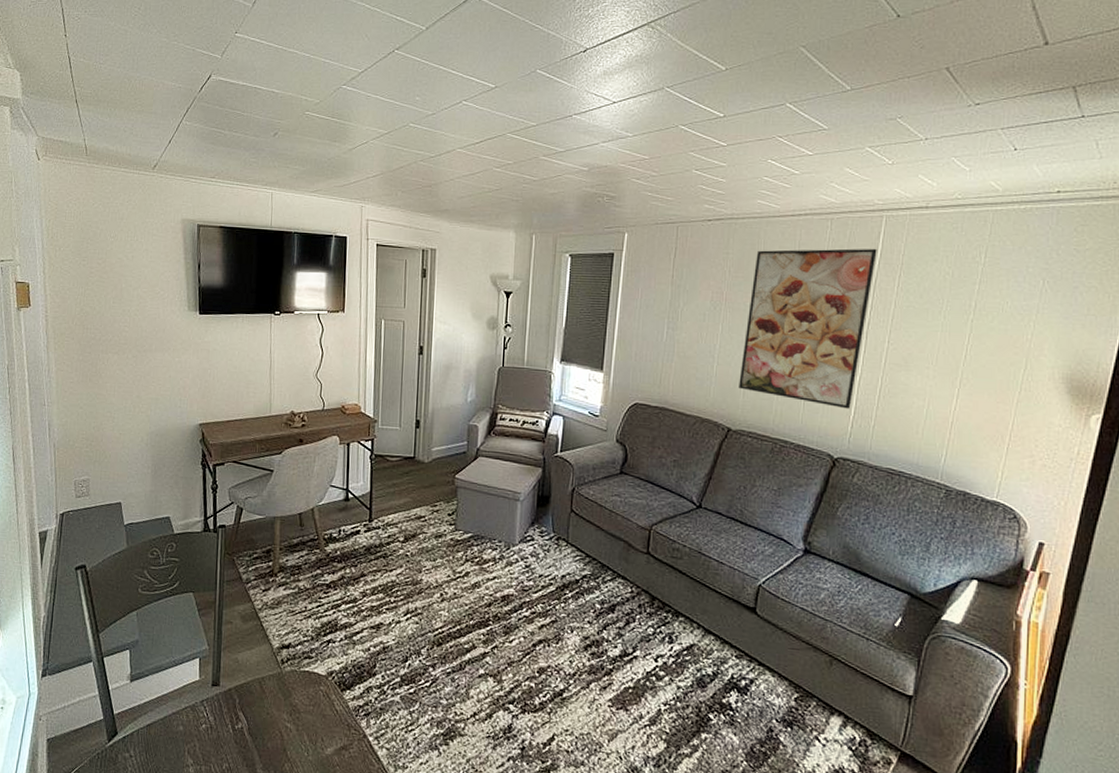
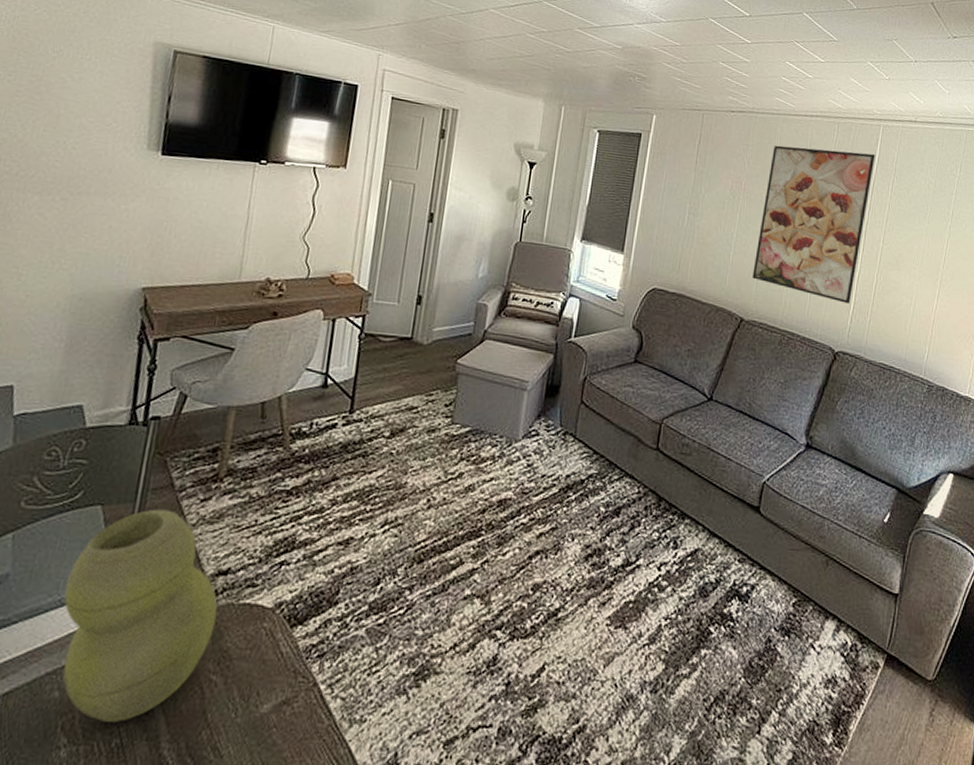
vase: none [176,596,285,752] -> present [63,509,218,722]

